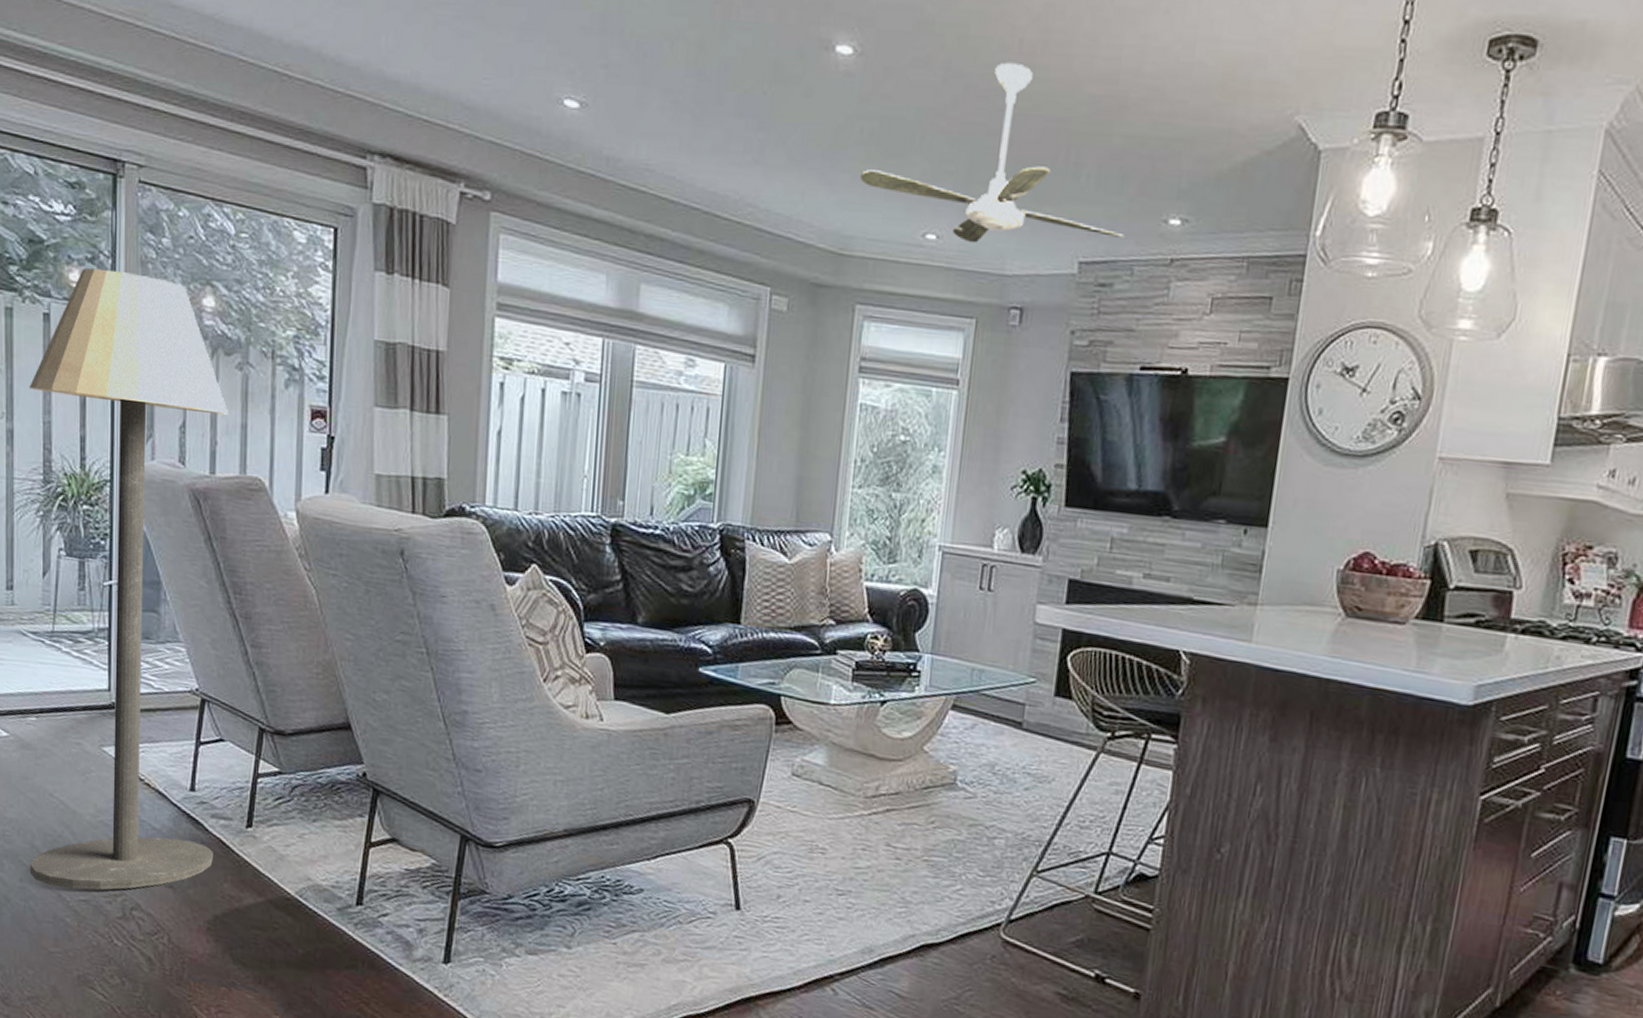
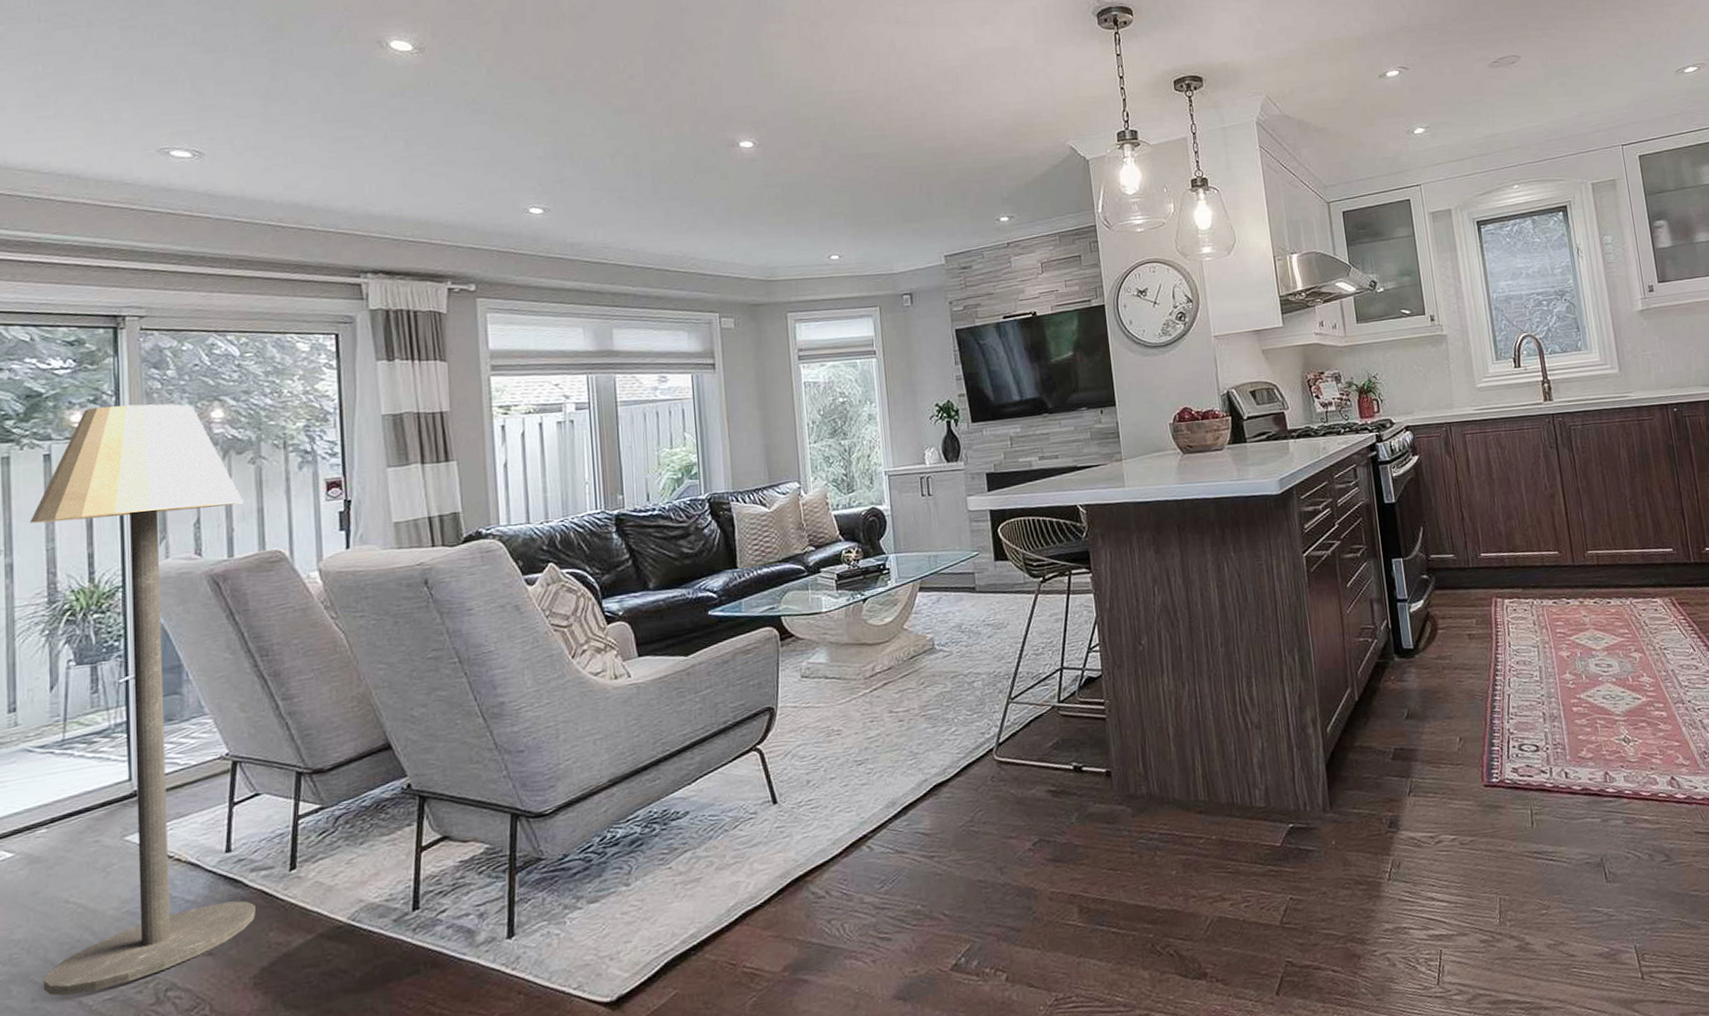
ceiling fan: present [860,62,1125,244] -> none [774,135,973,257]

